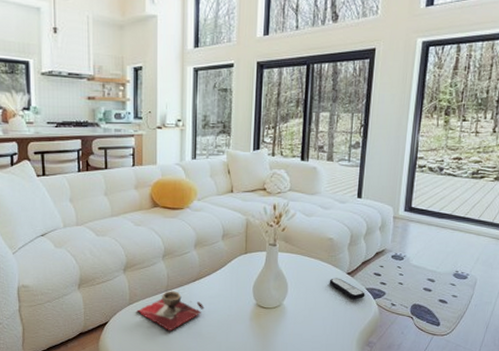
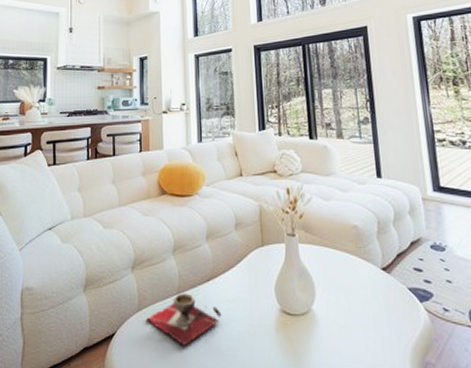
remote control: present [329,278,365,300] -> none [362,275,409,304]

